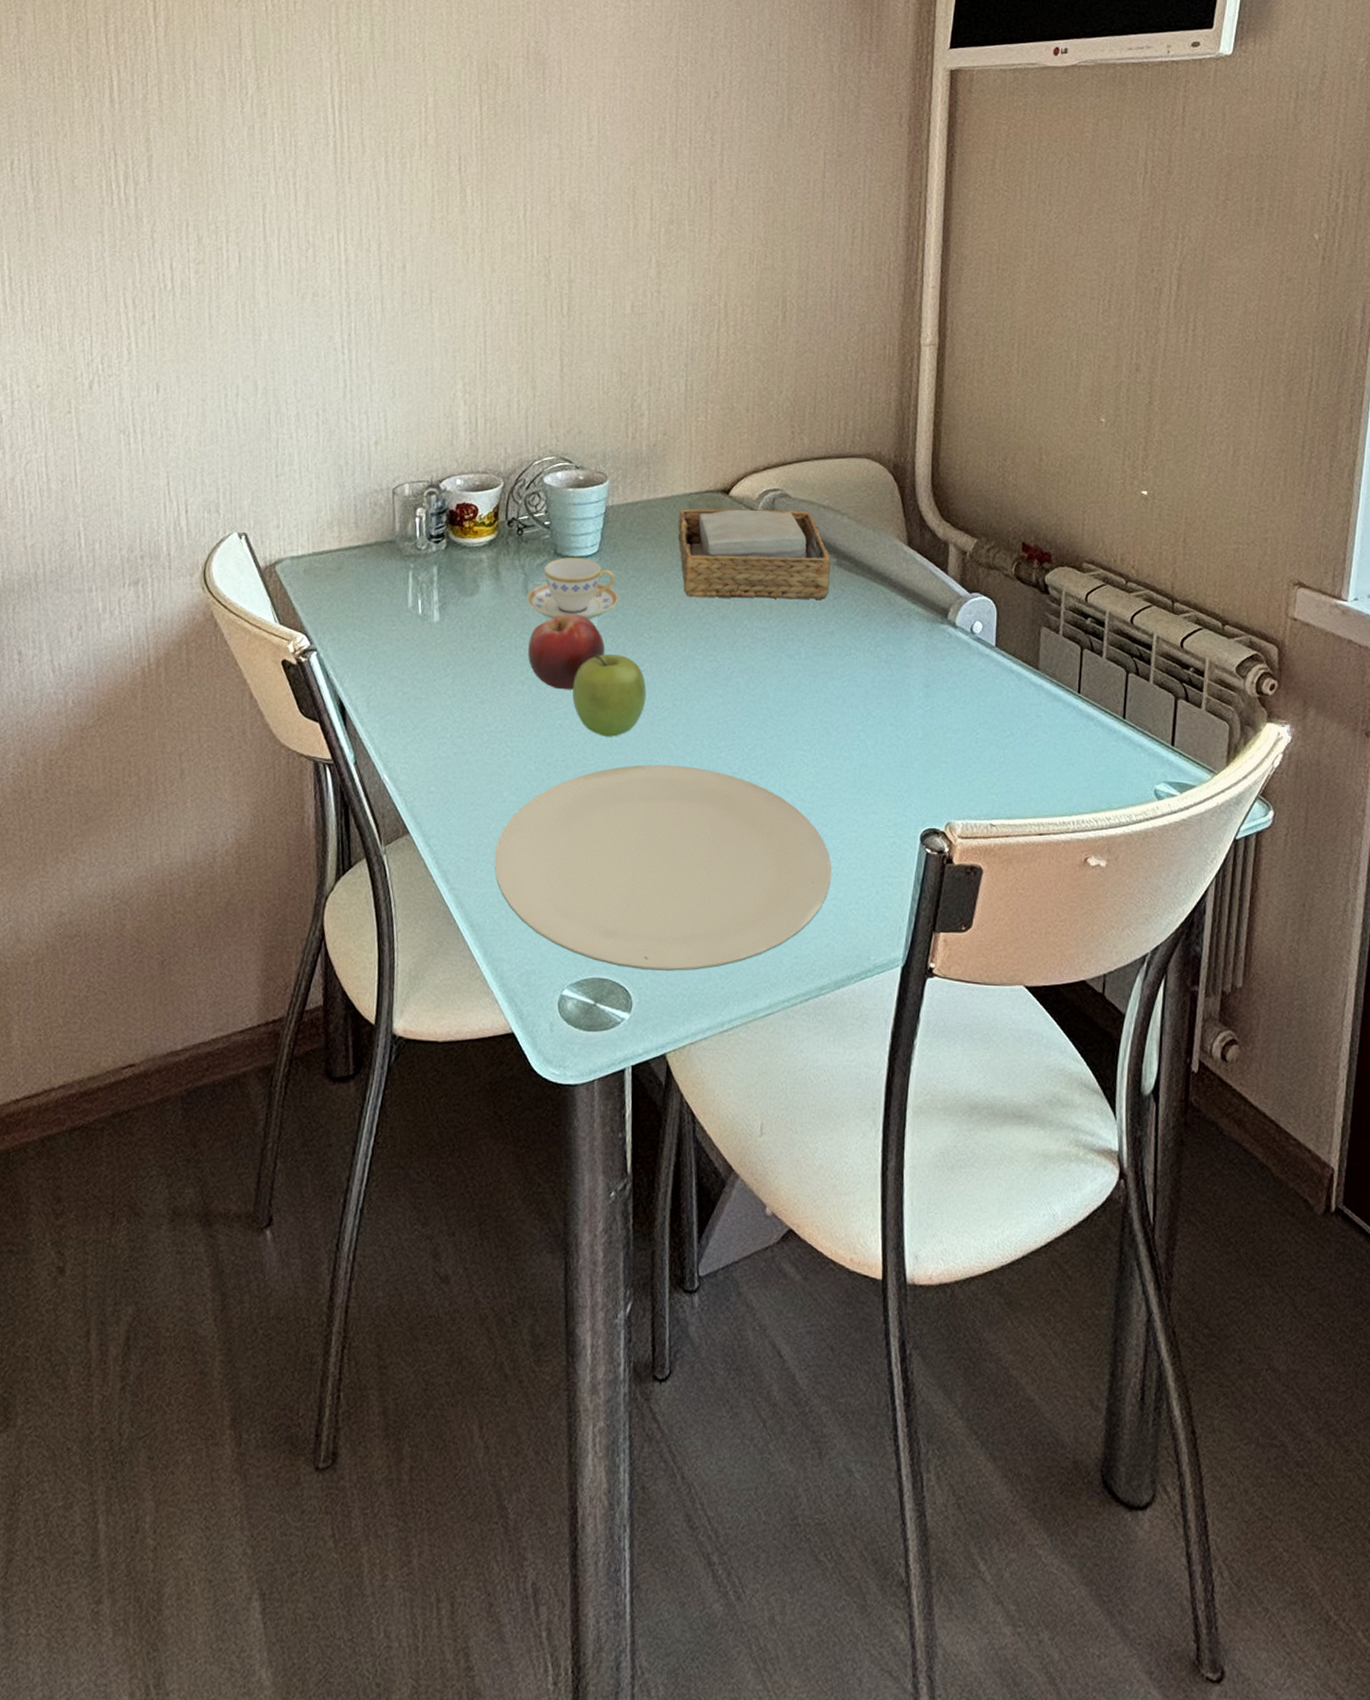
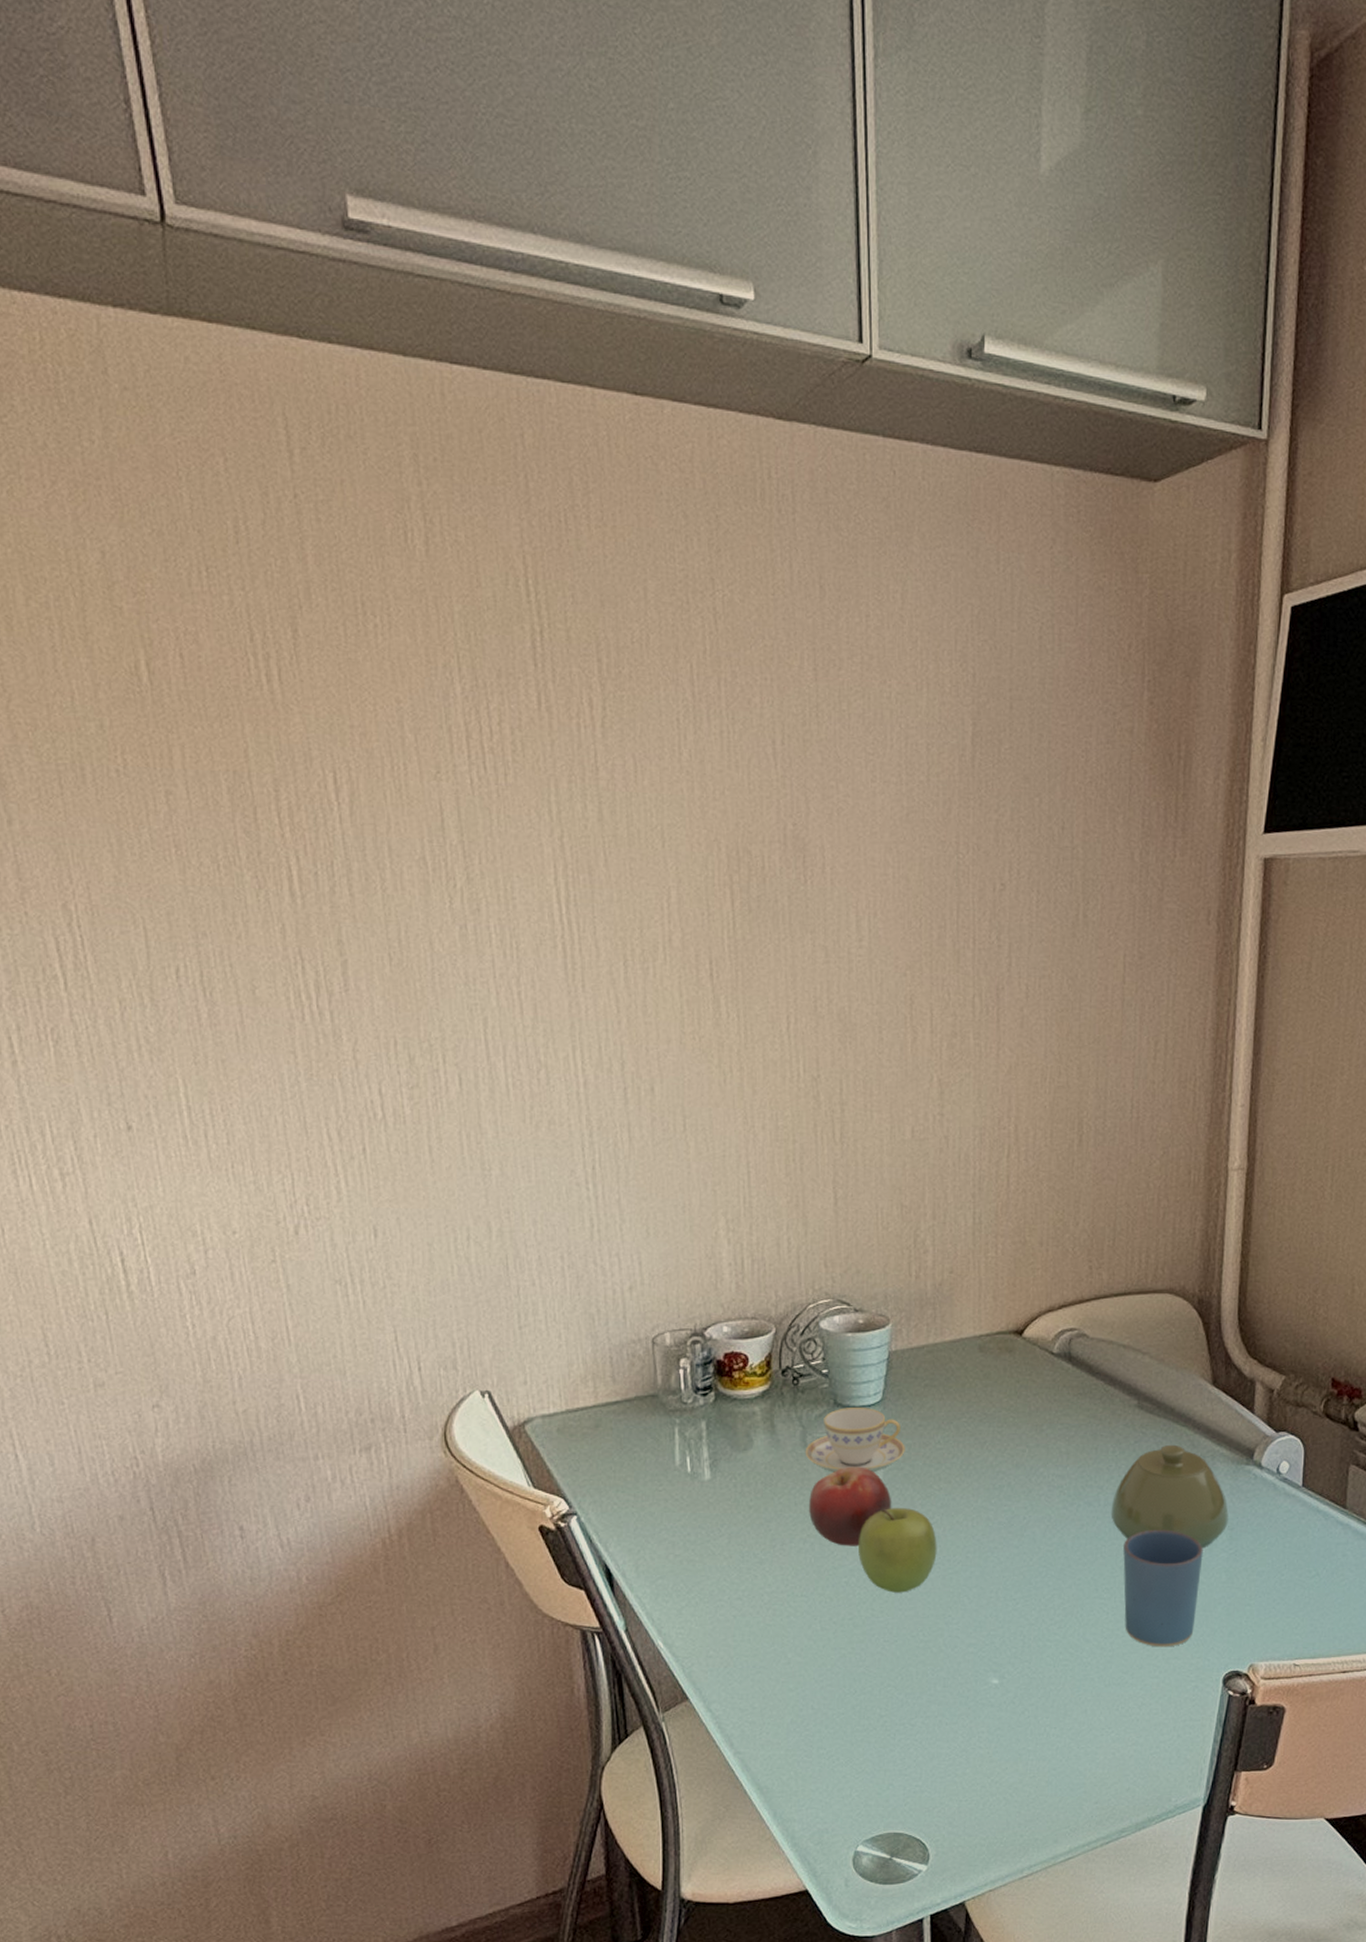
plate: present [494,764,831,971] -> none [781,1619,1132,1822]
napkin holder: present [677,508,831,600] -> none [967,1350,1131,1446]
sugar bowl: none [811,601,924,704] -> present [1111,1444,1229,1548]
mug: none [823,684,900,802] -> present [1123,1529,1203,1647]

